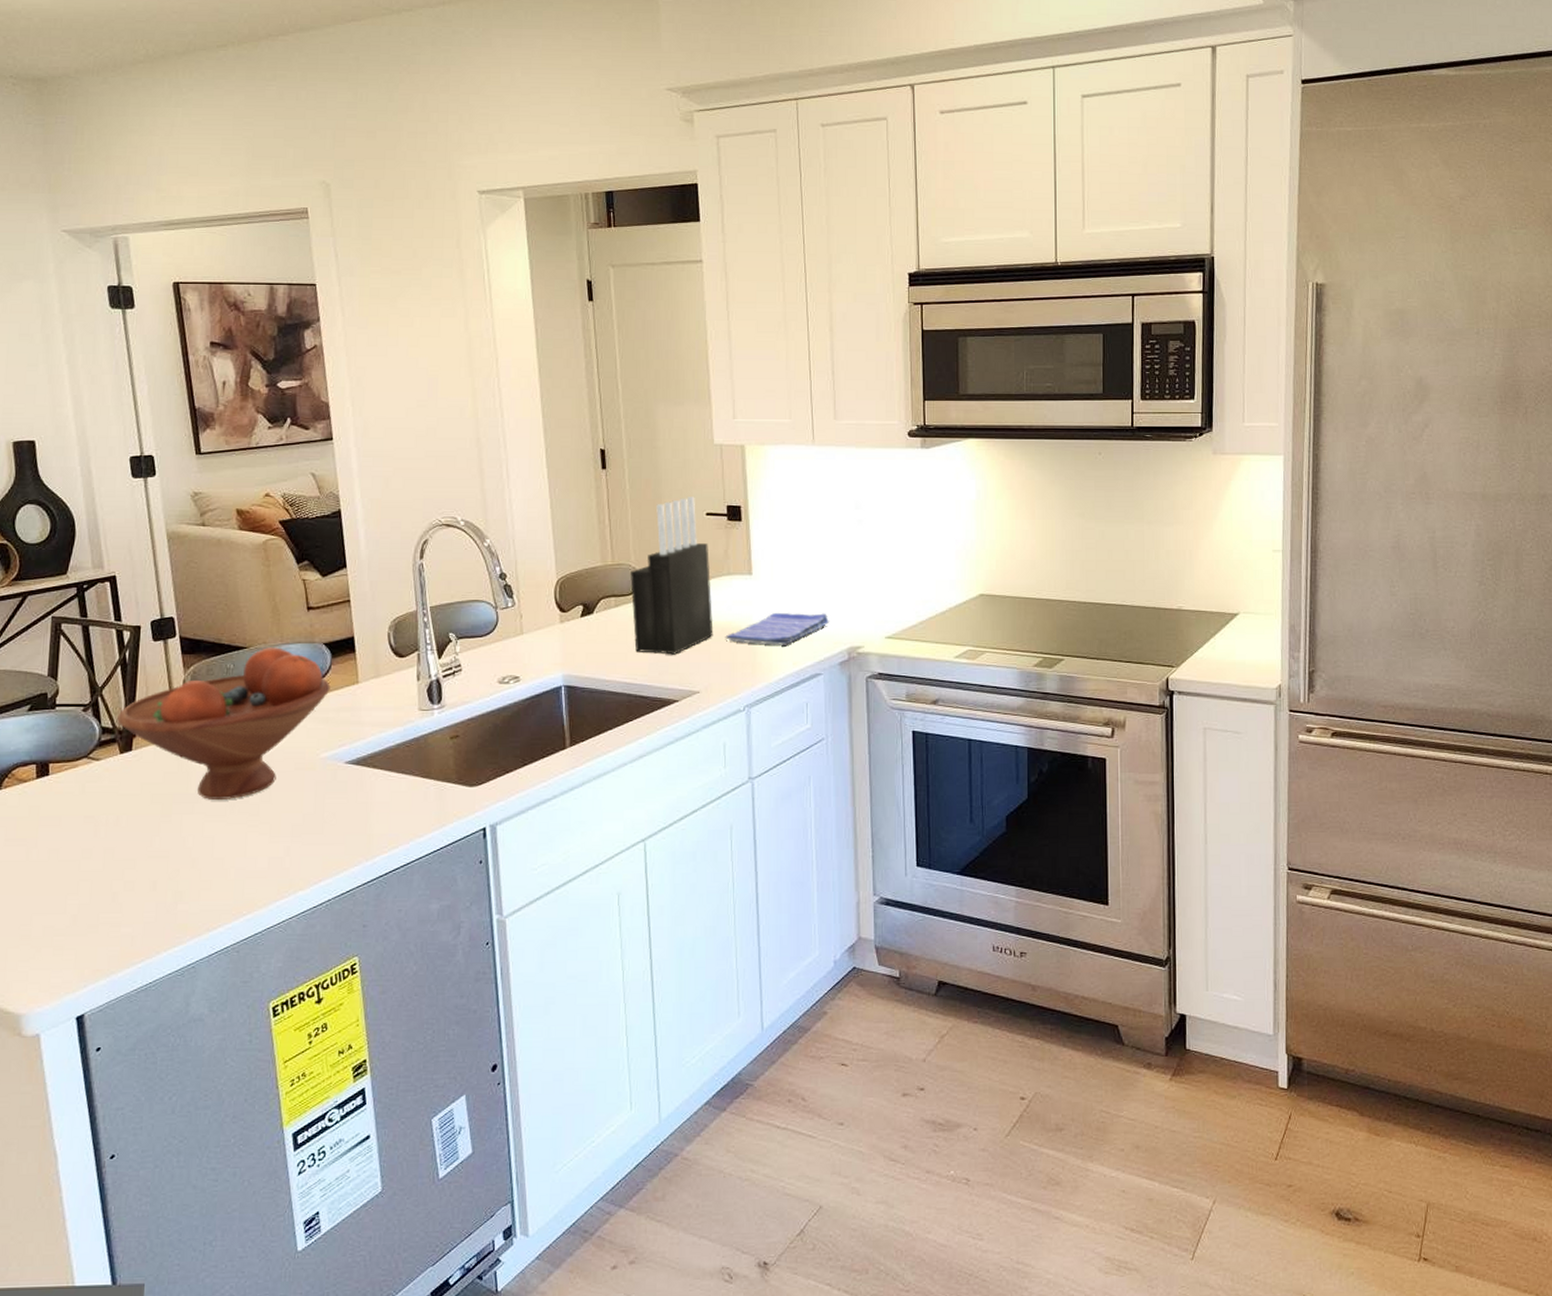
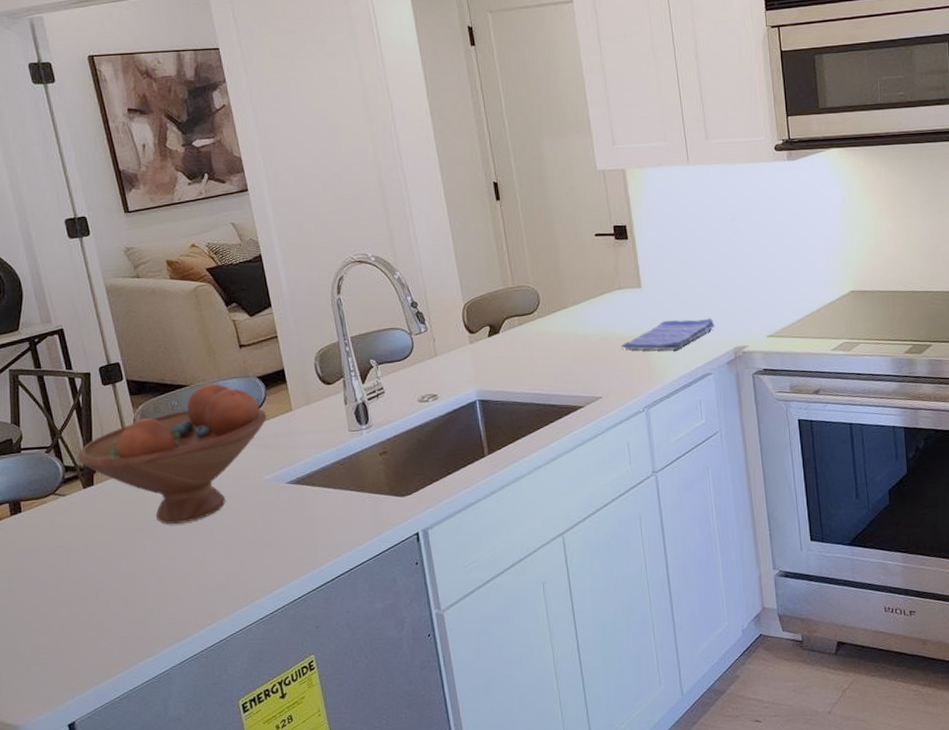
knife block: present [630,497,713,655] -> none [530,220,610,365]

